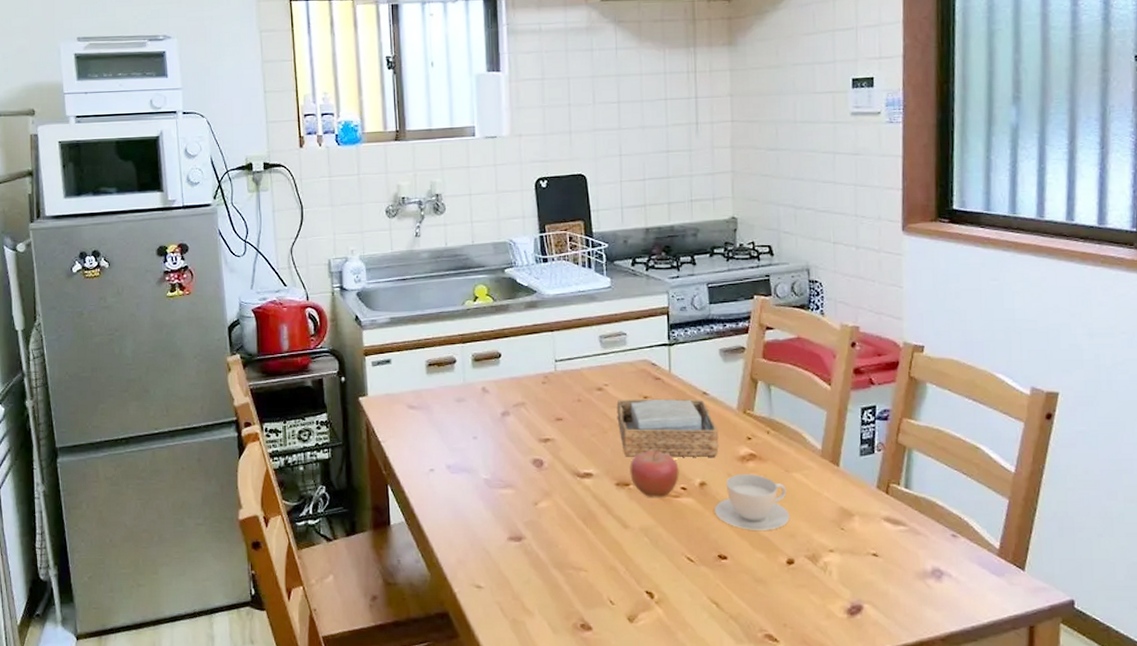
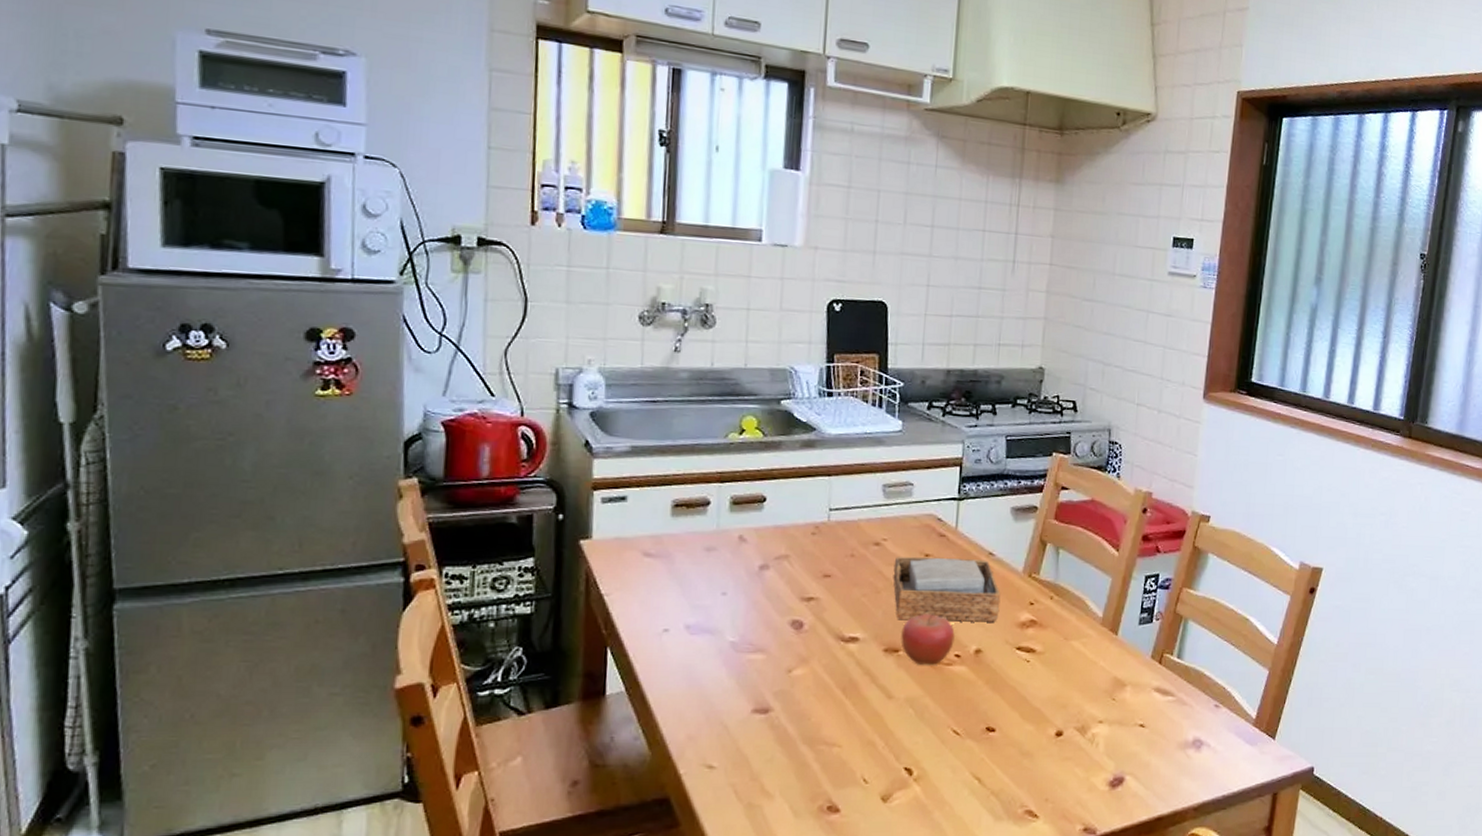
teacup: present [715,473,790,530] -> none [988,640,1064,701]

